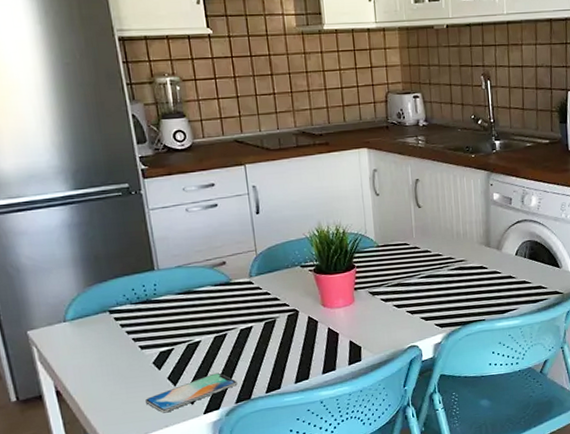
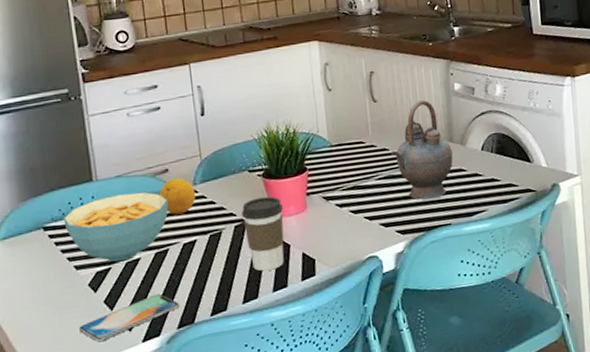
cereal bowl: none [127,281,226,344] -> present [63,192,169,262]
fruit: none [217,270,252,304] -> present [159,177,196,215]
coffee cup: none [294,290,333,356] -> present [242,196,284,271]
teapot: none [433,208,489,298] -> present [391,100,453,200]

